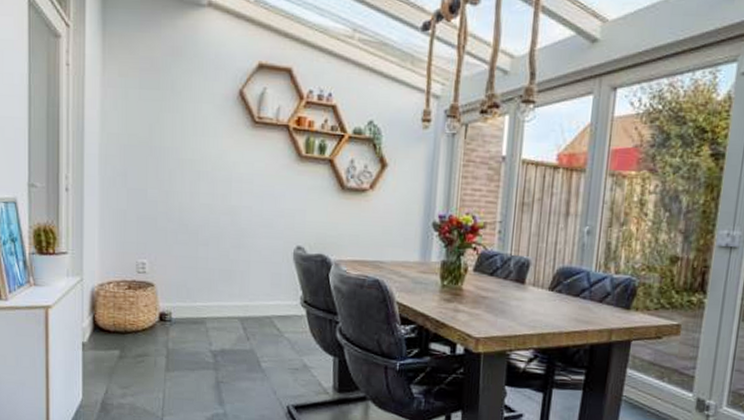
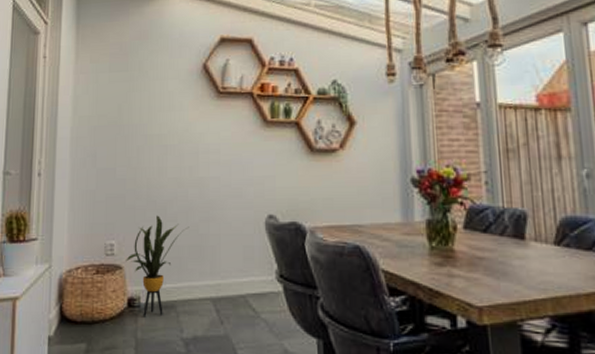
house plant: none [157,239,220,331] -> present [126,215,189,318]

